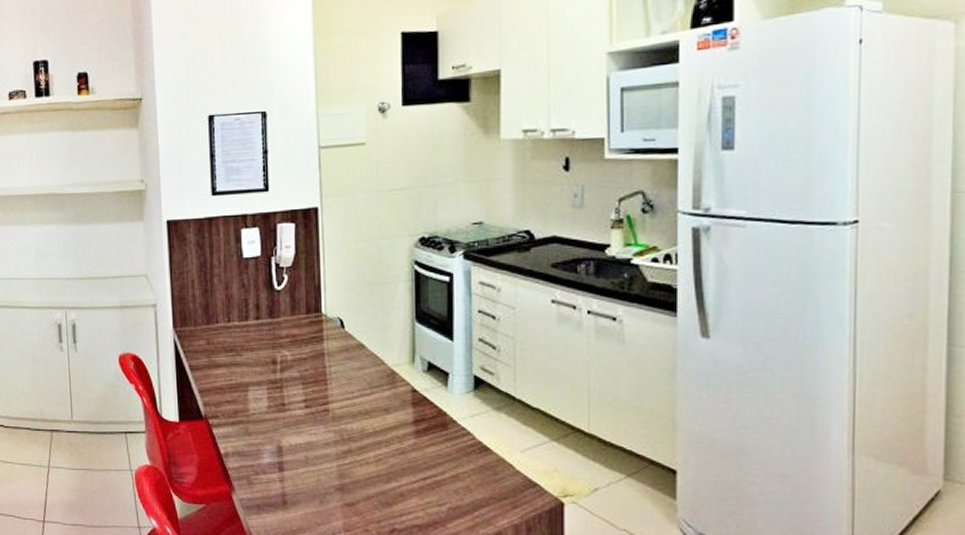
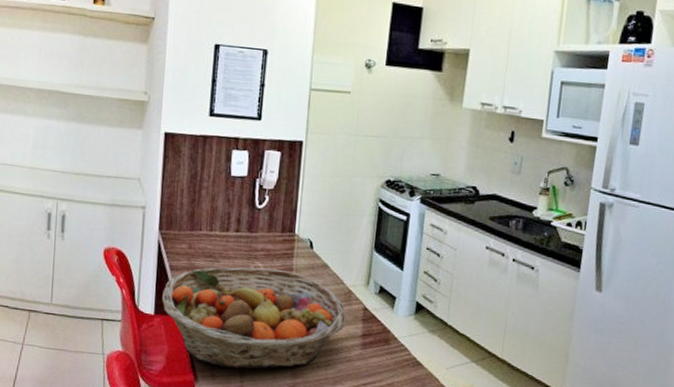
fruit basket: none [185,356,393,473] -> present [162,267,347,369]

